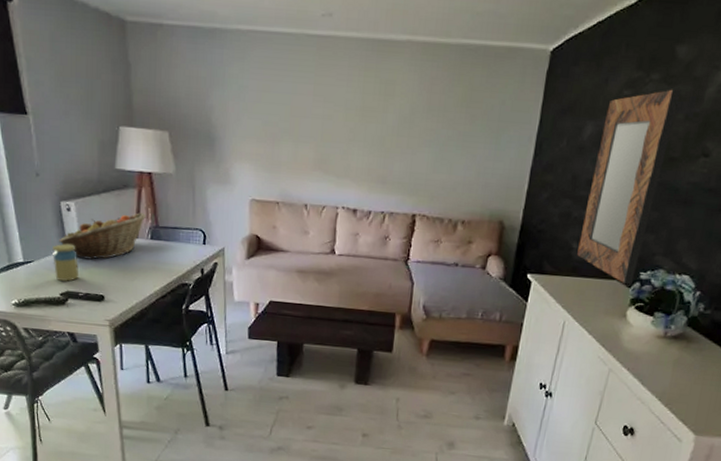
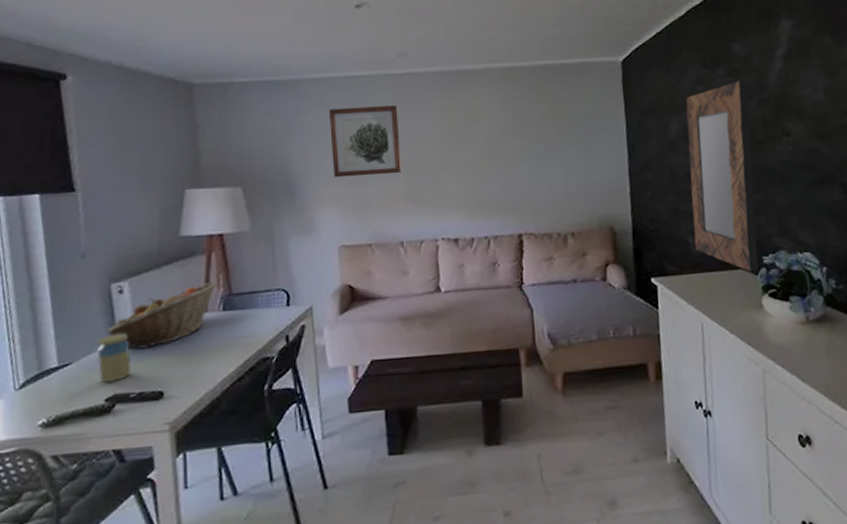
wall art: none [250,64,316,140] -> present [328,105,401,178]

